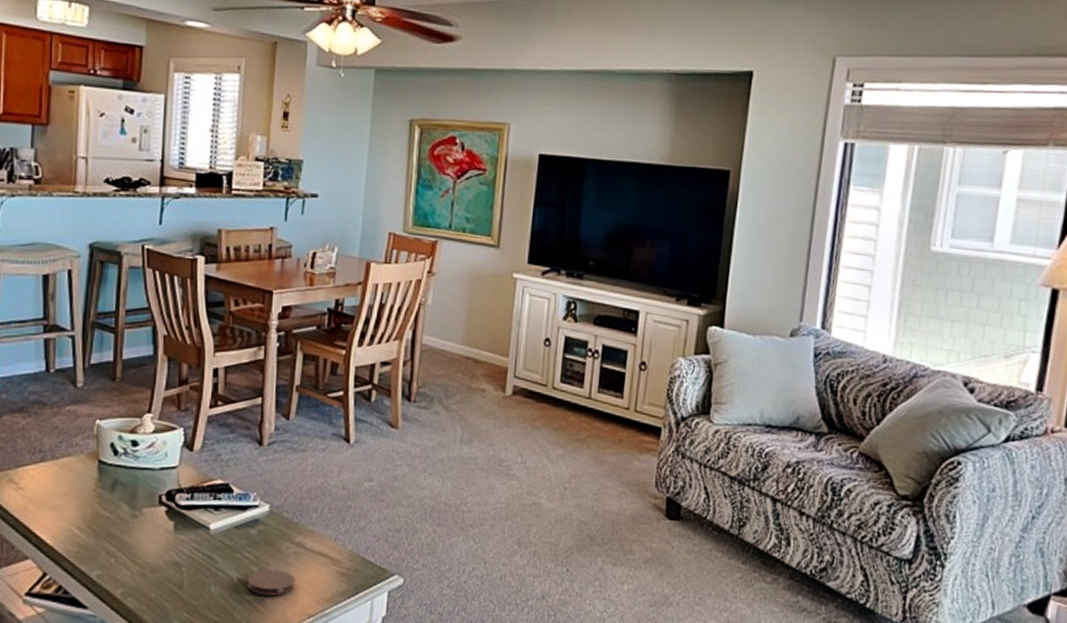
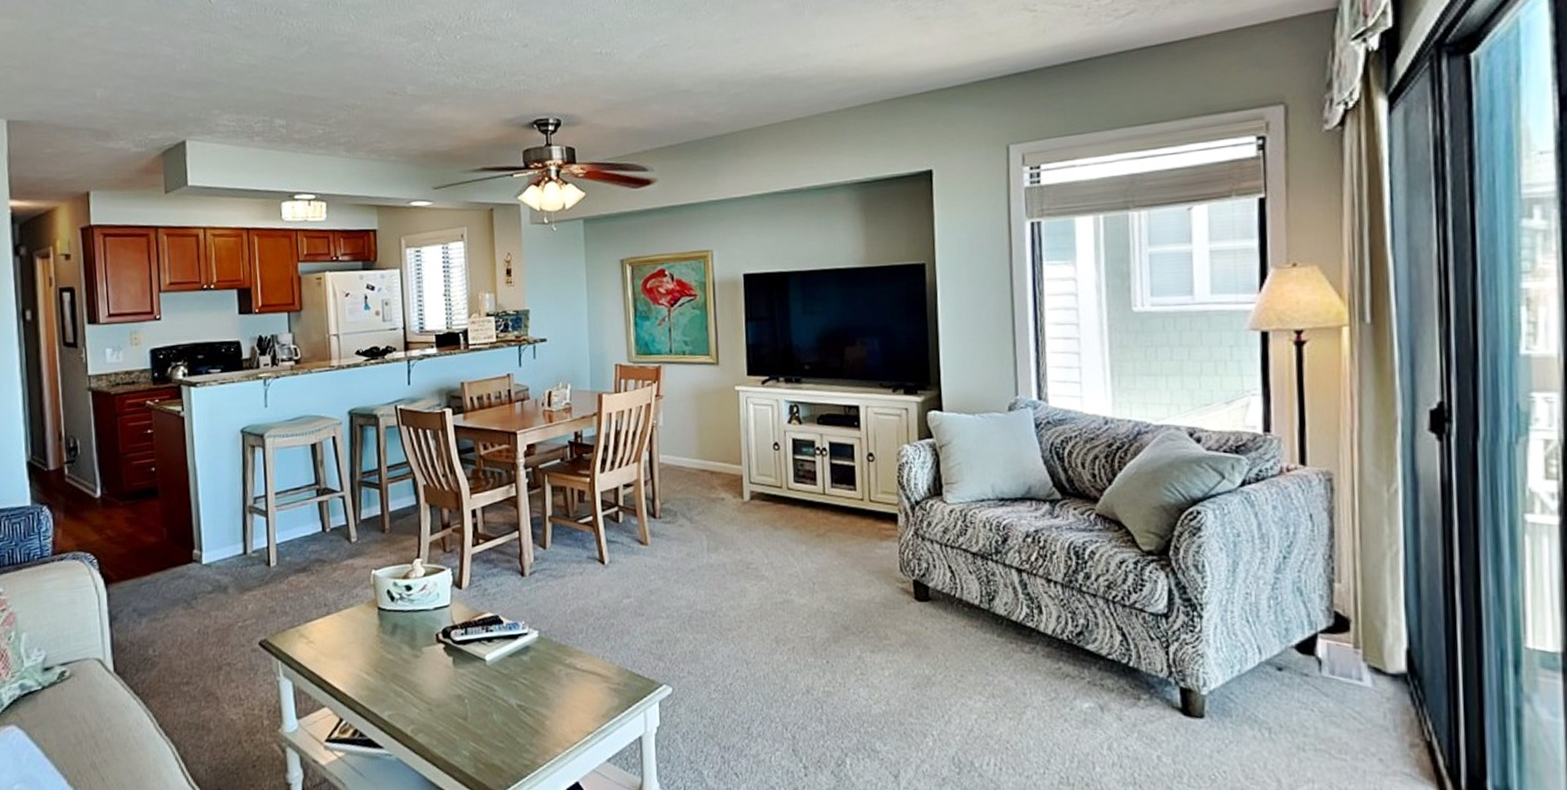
coaster: present [247,569,295,596] -> none [526,692,571,718]

